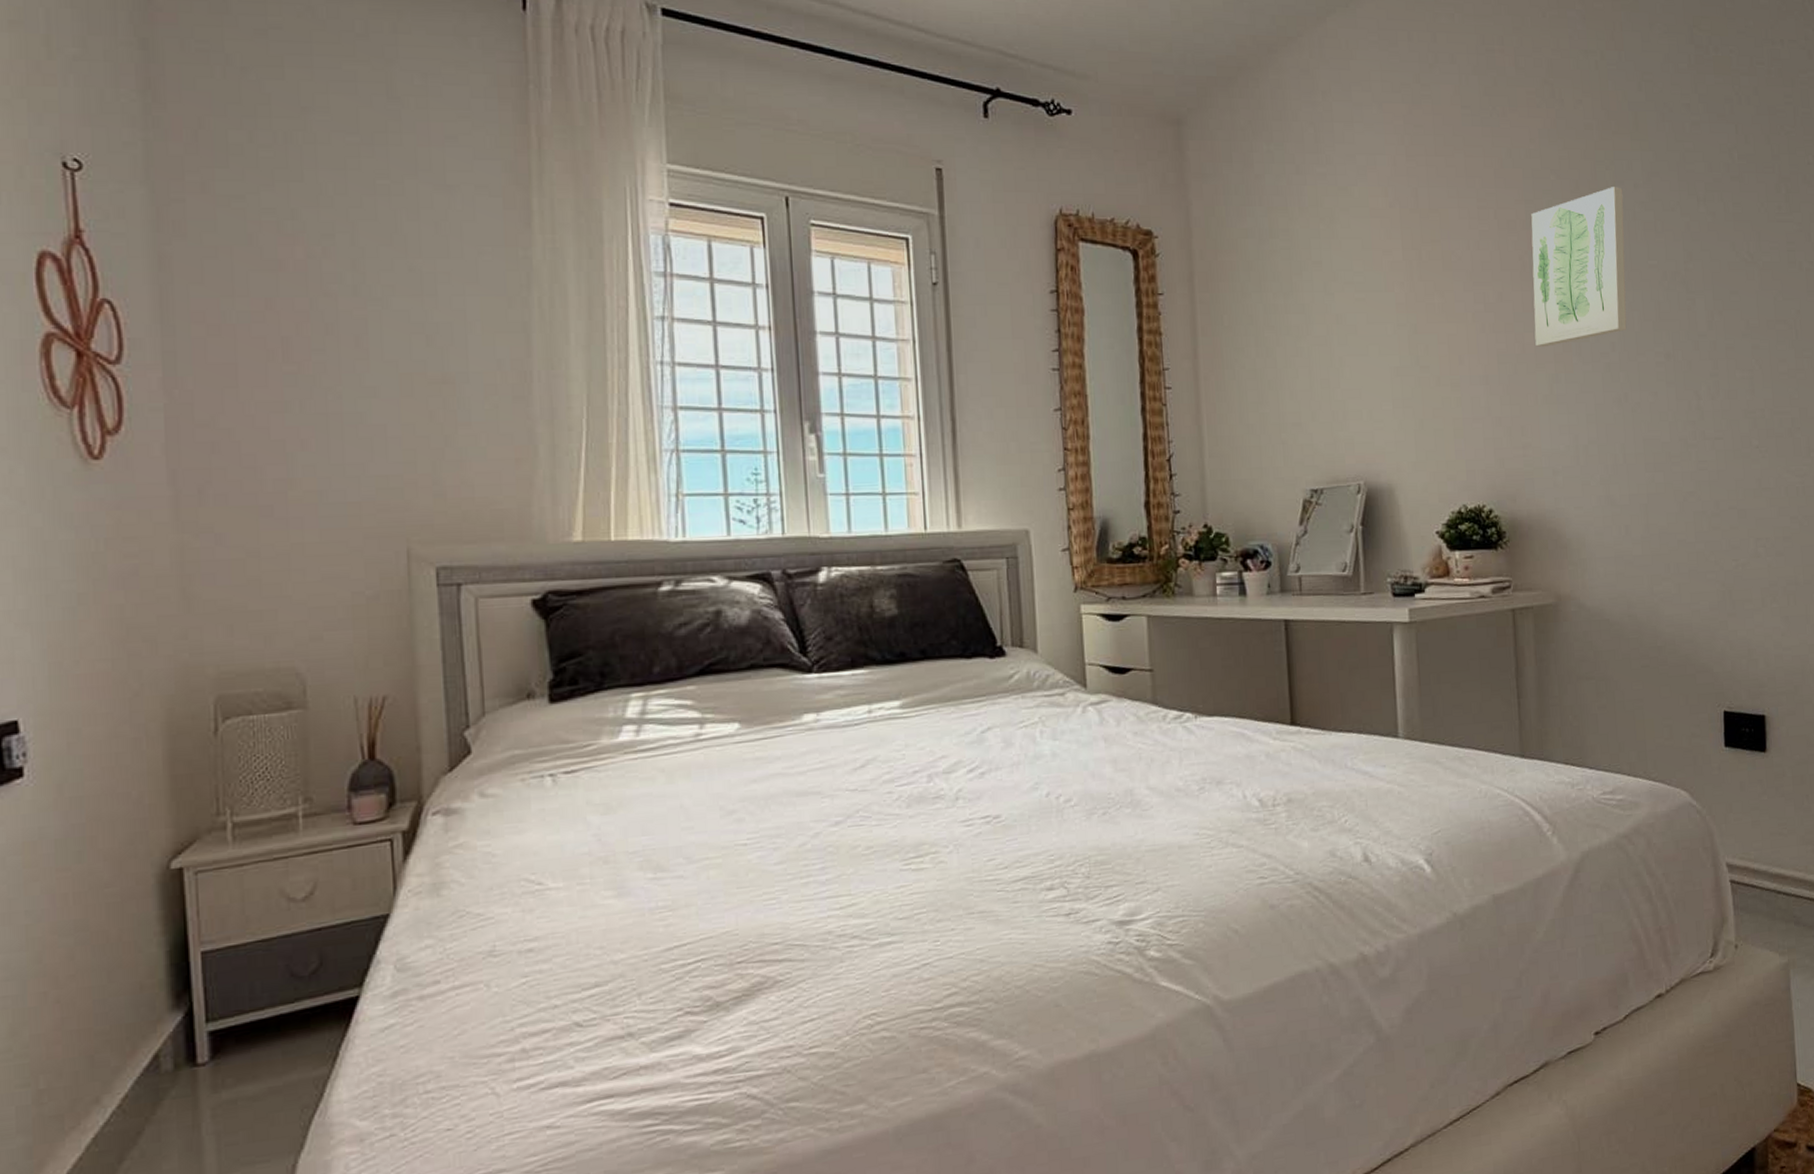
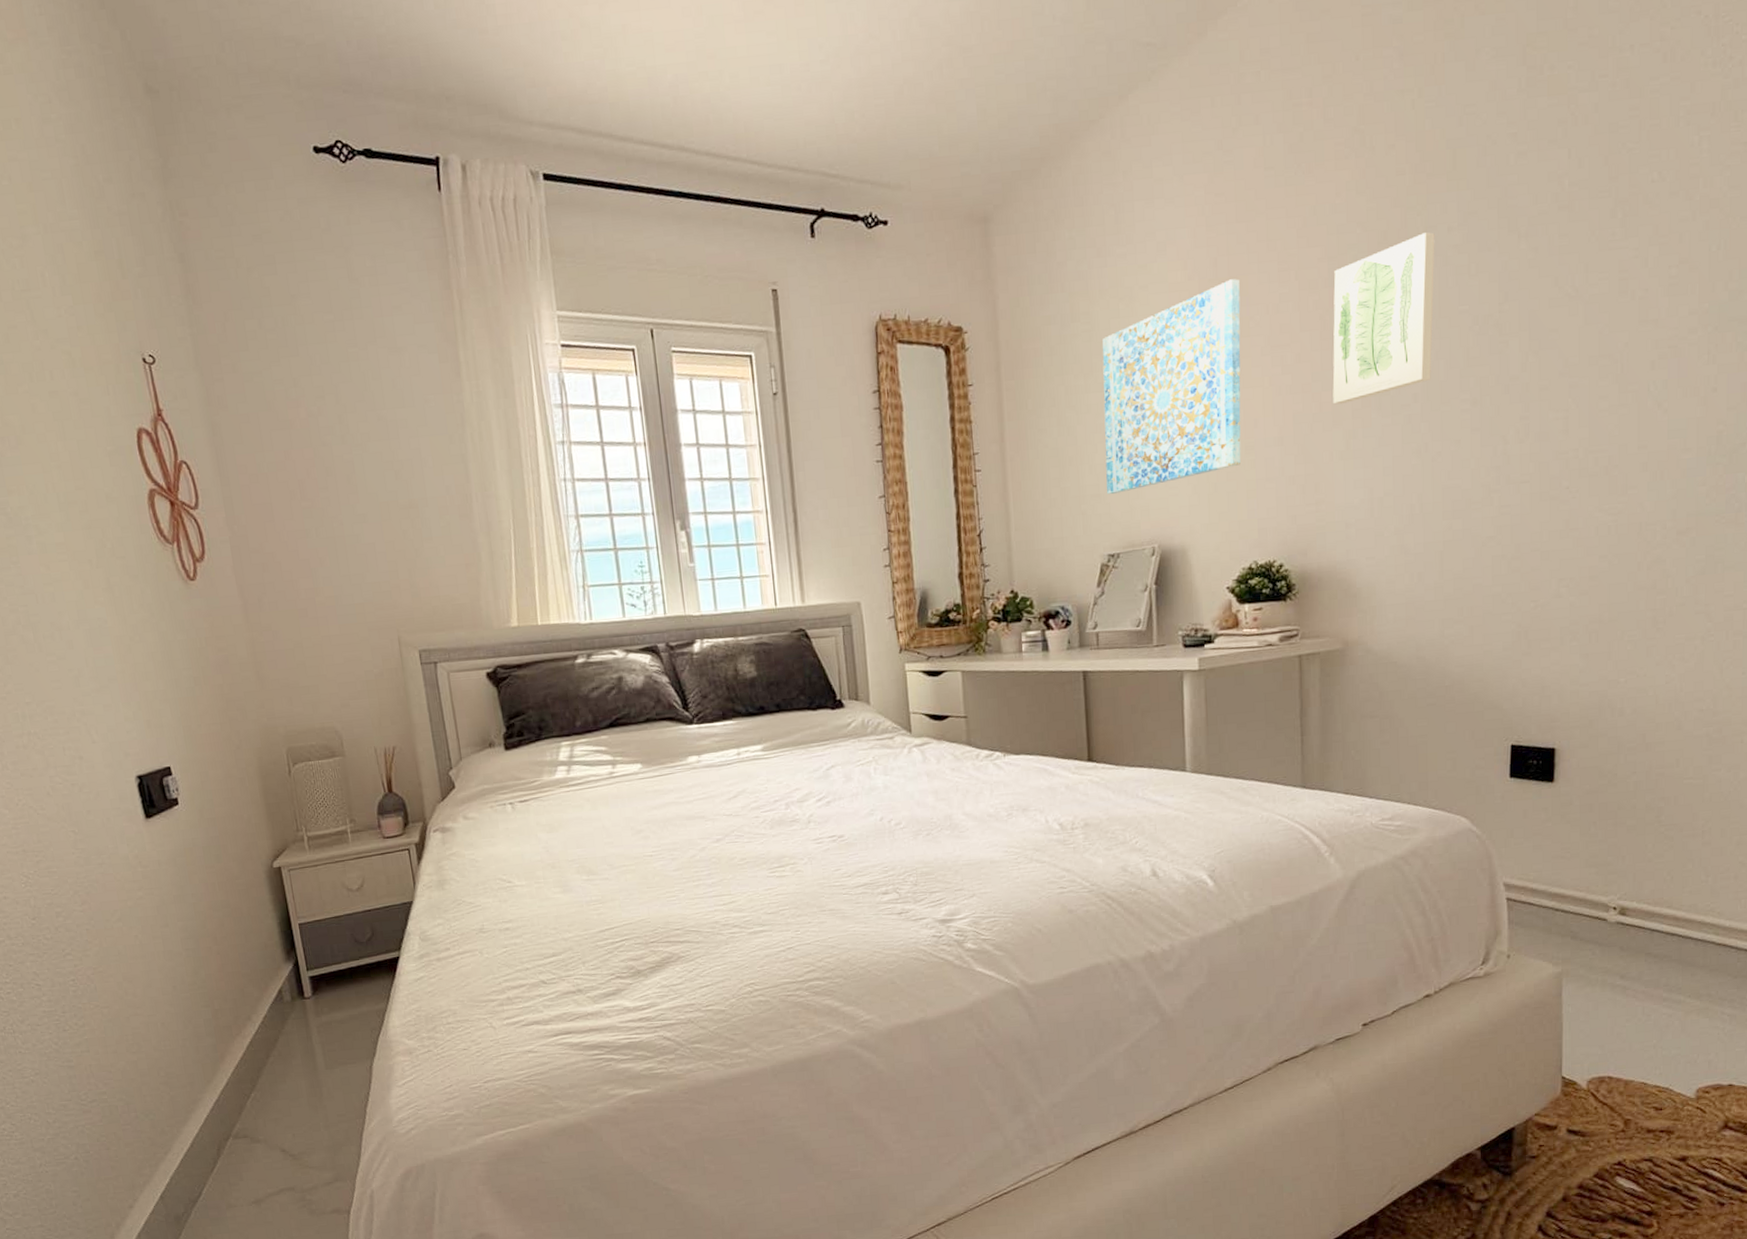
wall art: none [1302,211,1447,424] -> present [1102,279,1241,495]

